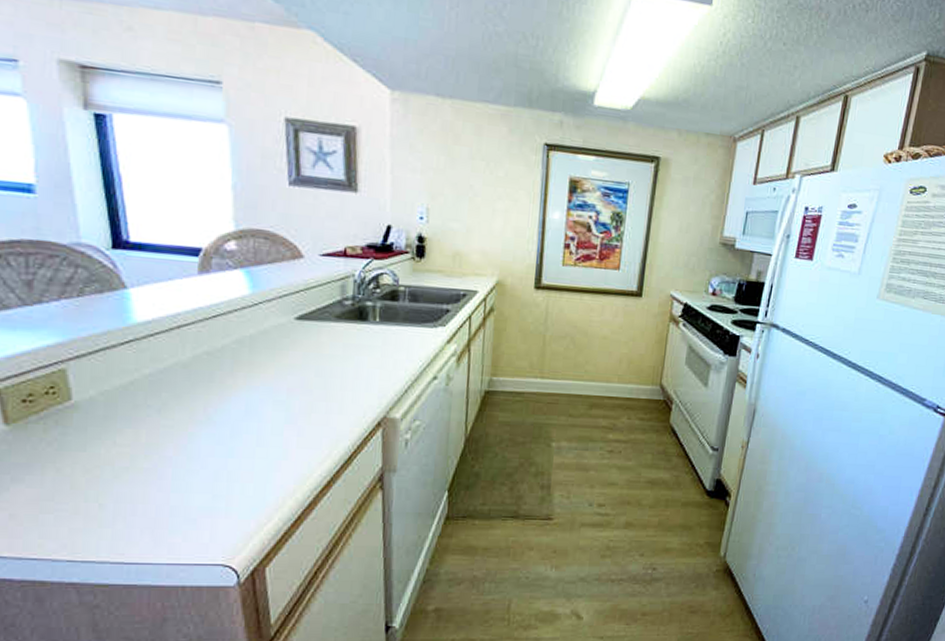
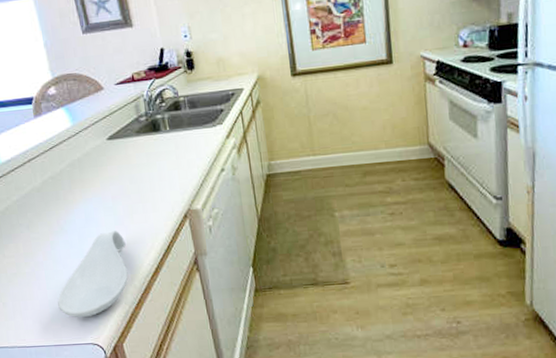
spoon rest: none [183,430,295,532] -> present [57,231,129,318]

